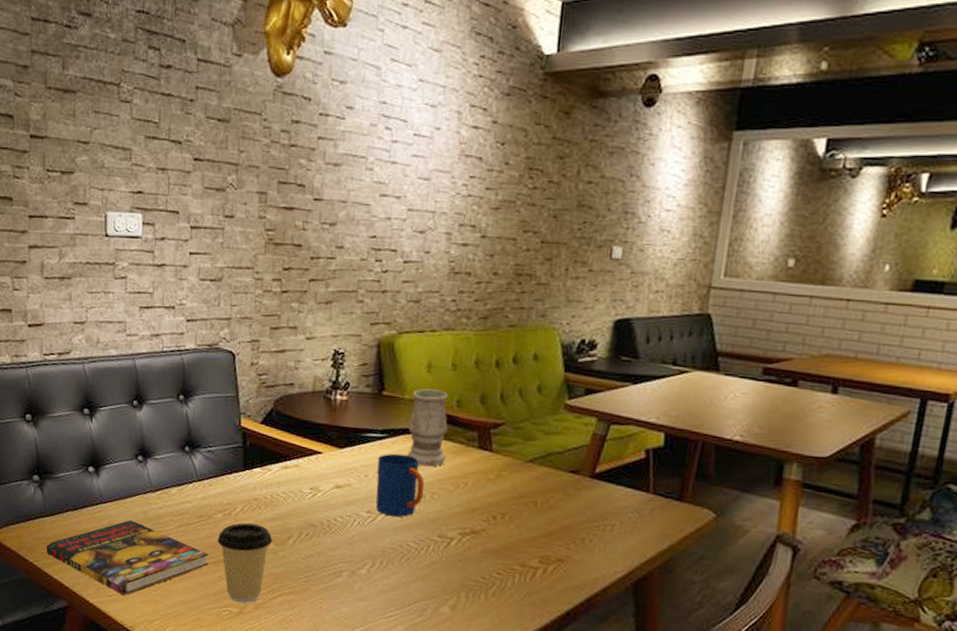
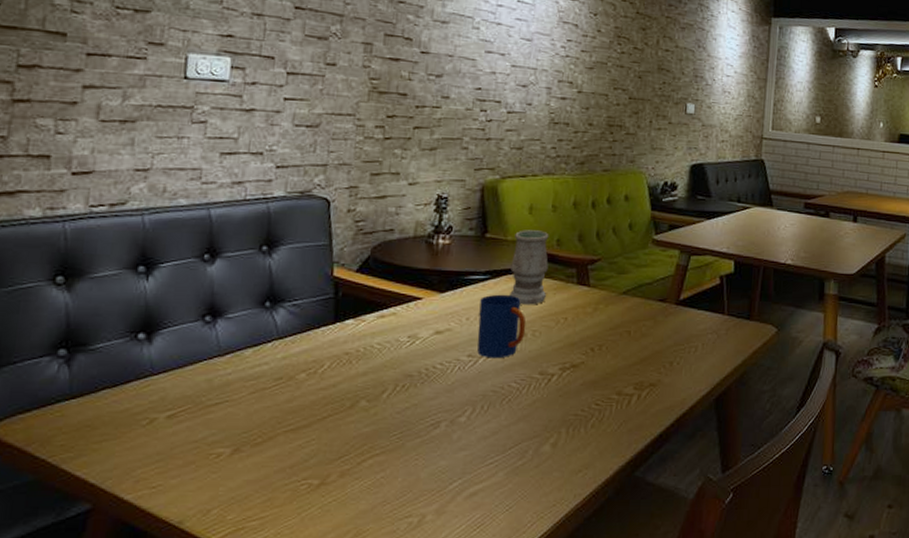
book: present [47,520,208,595] -> none [67,391,287,483]
coffee cup: present [217,523,273,603] -> none [298,381,365,473]

